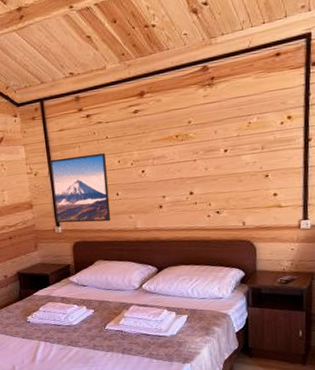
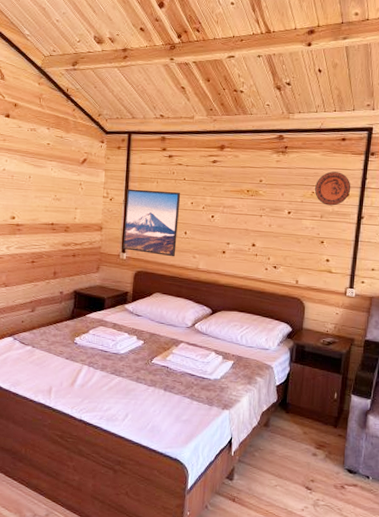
decorative plate: none [251,93,293,134] -> present [315,171,351,206]

